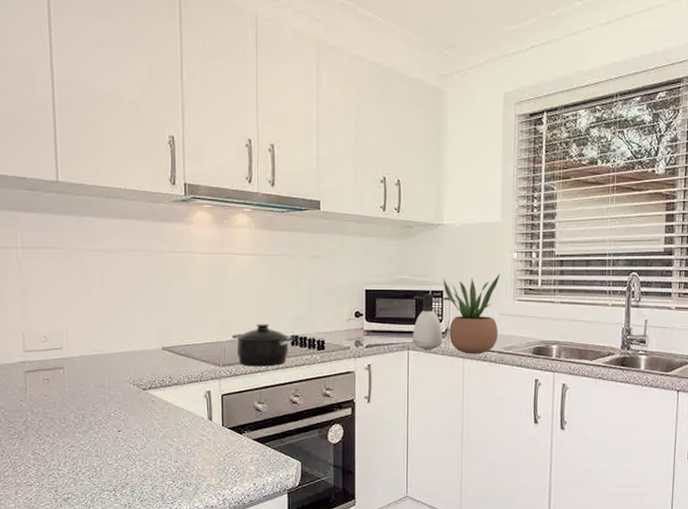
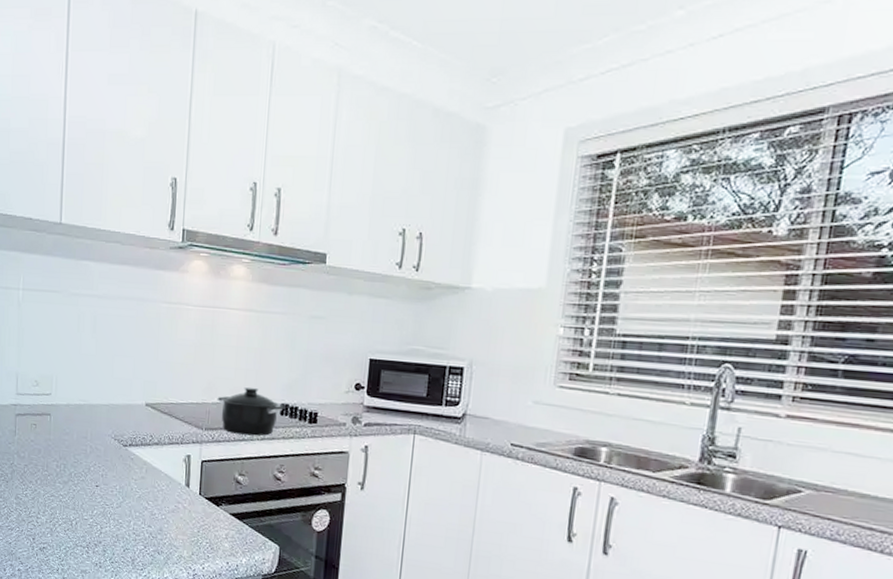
soap dispenser: present [413,294,443,349] -> none [420,369,459,437]
potted plant: present [441,273,500,354] -> none [460,352,539,449]

